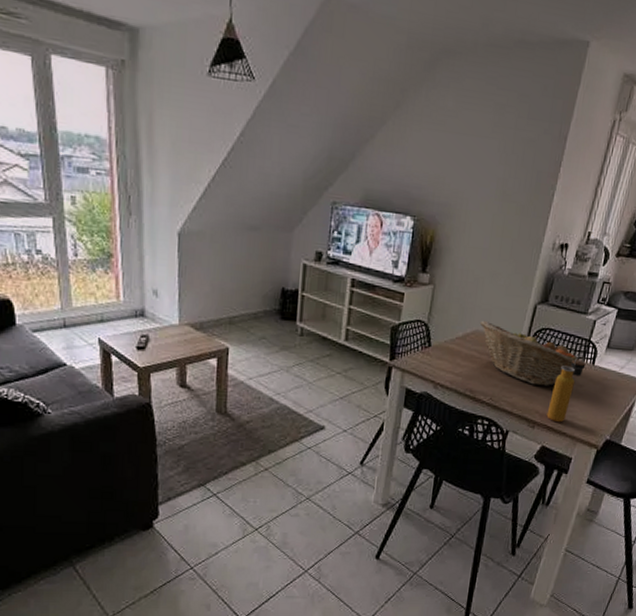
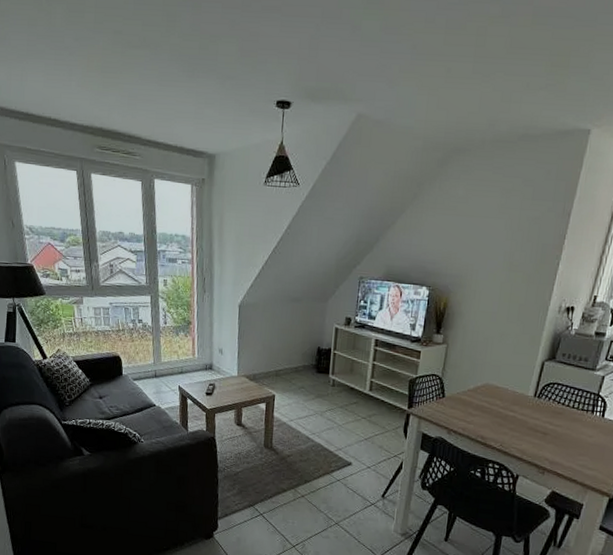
fruit basket: present [479,320,579,386] -> none [489,375,588,436]
water bottle: present [546,354,586,423] -> none [556,407,595,471]

